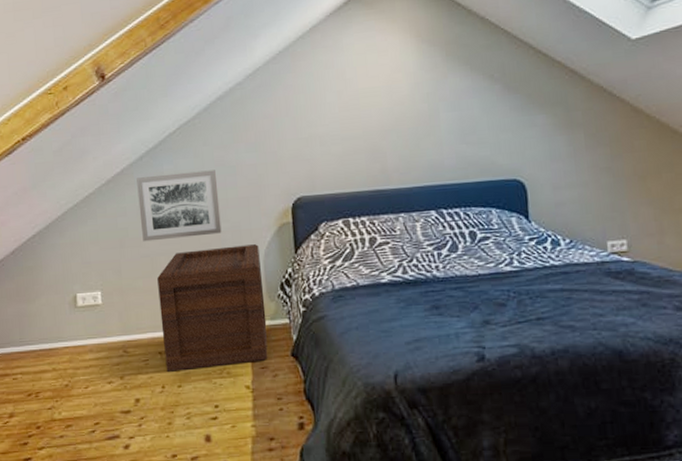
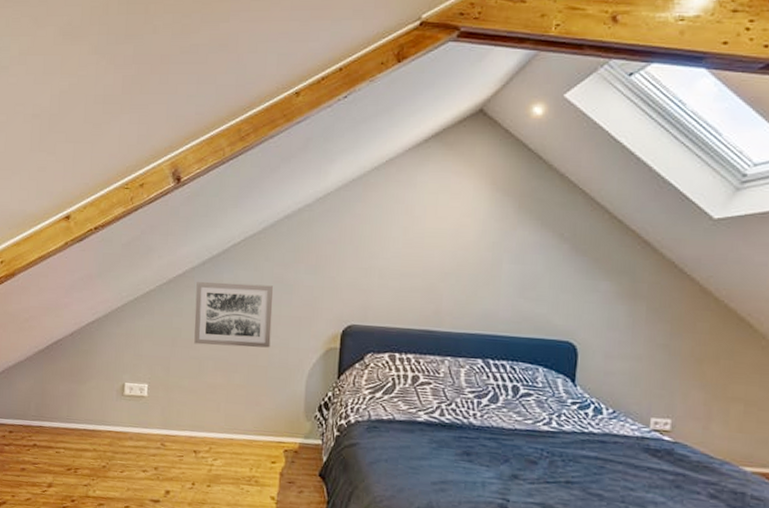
wooden crate: present [157,244,268,372] -> none [198,359,304,476]

